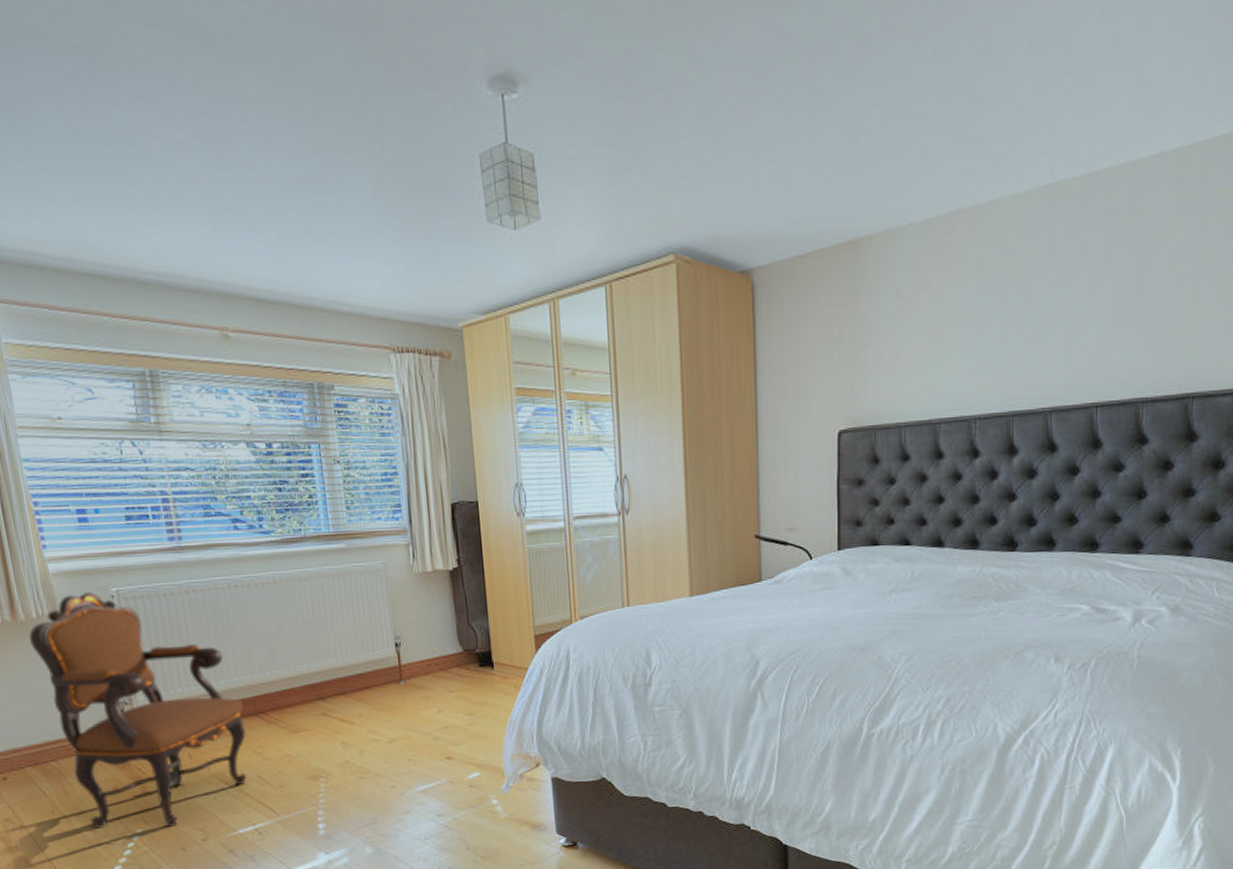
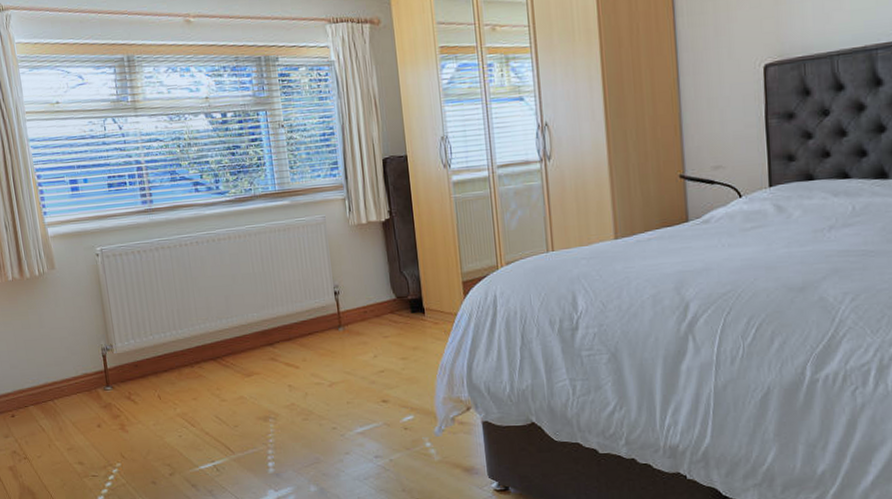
armchair: present [29,591,248,828] -> none [32,251,207,463]

